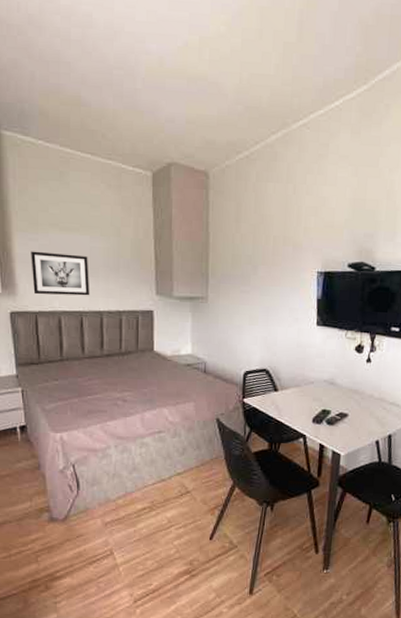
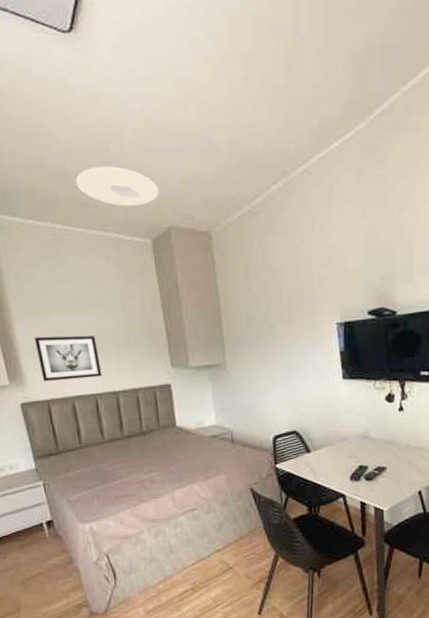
ceiling light: none [87,98,165,139] -> present [75,166,159,207]

